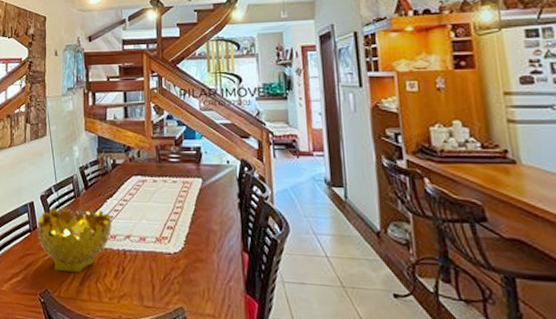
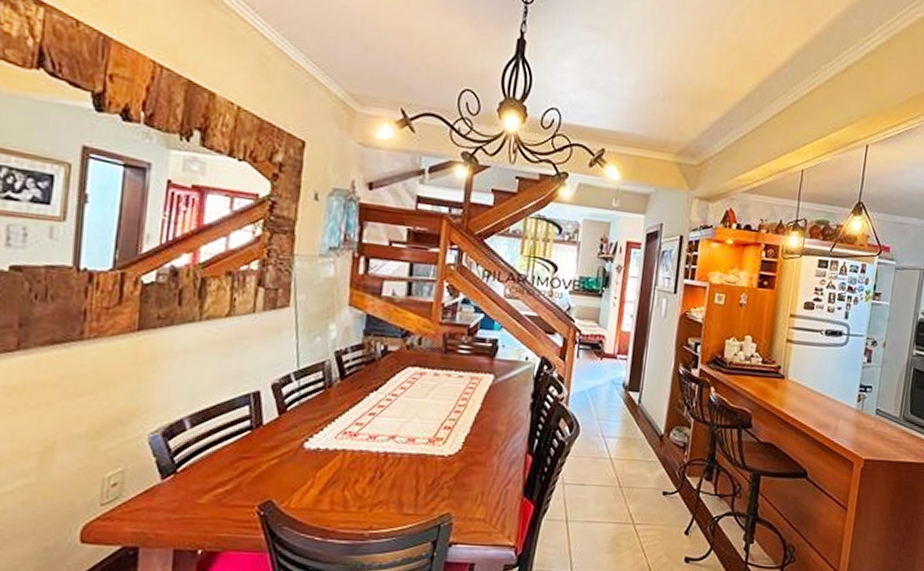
decorative bowl: present [37,207,111,273] -> none [262,399,373,480]

